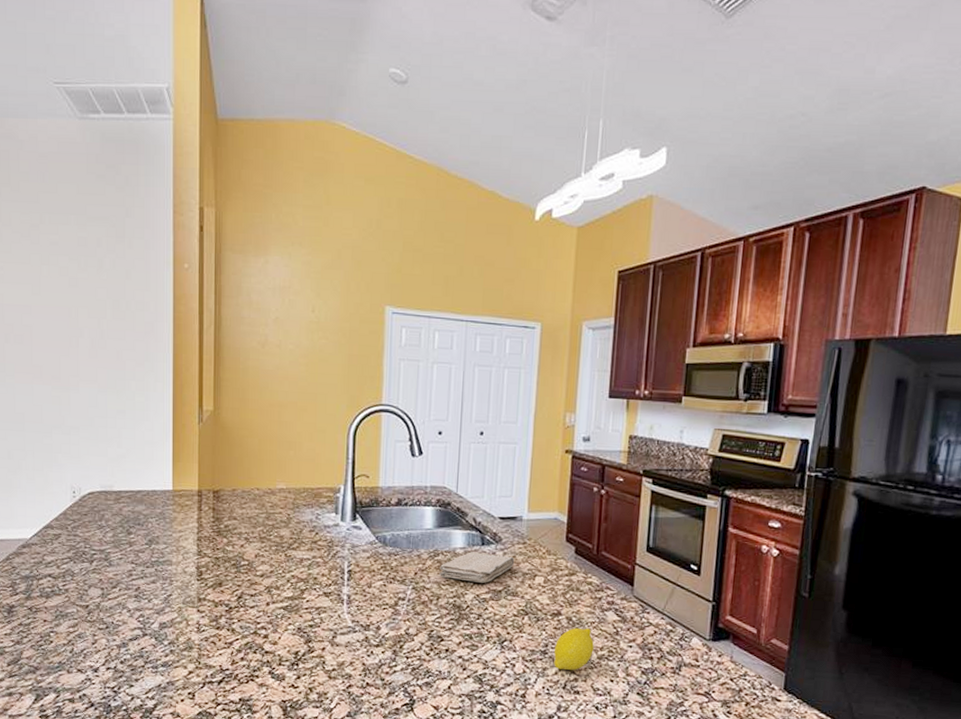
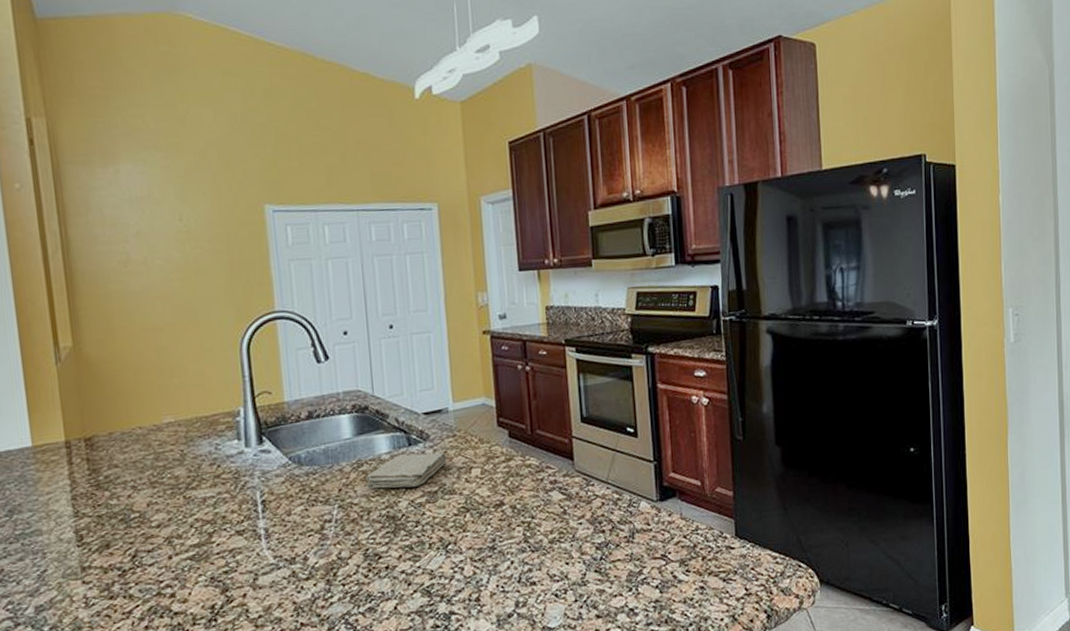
fruit: present [553,627,594,670] -> none [502,513,544,564]

